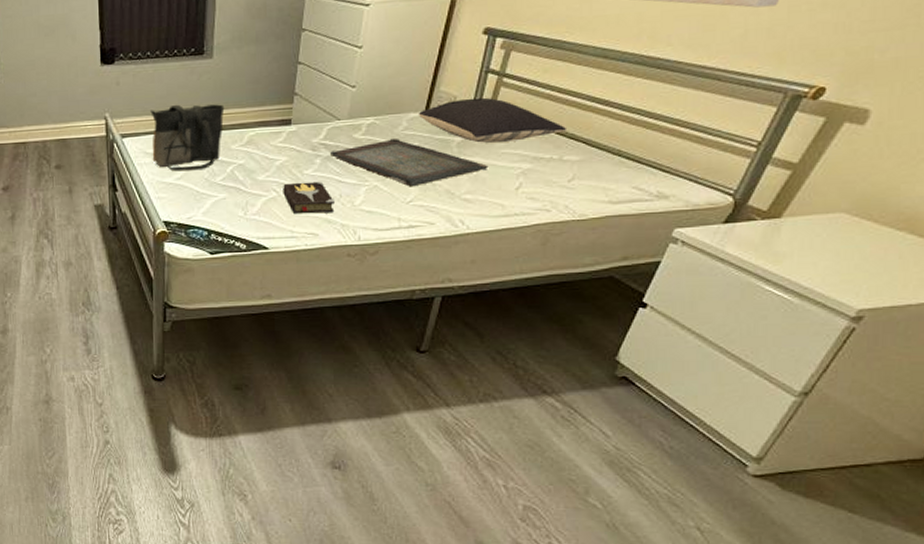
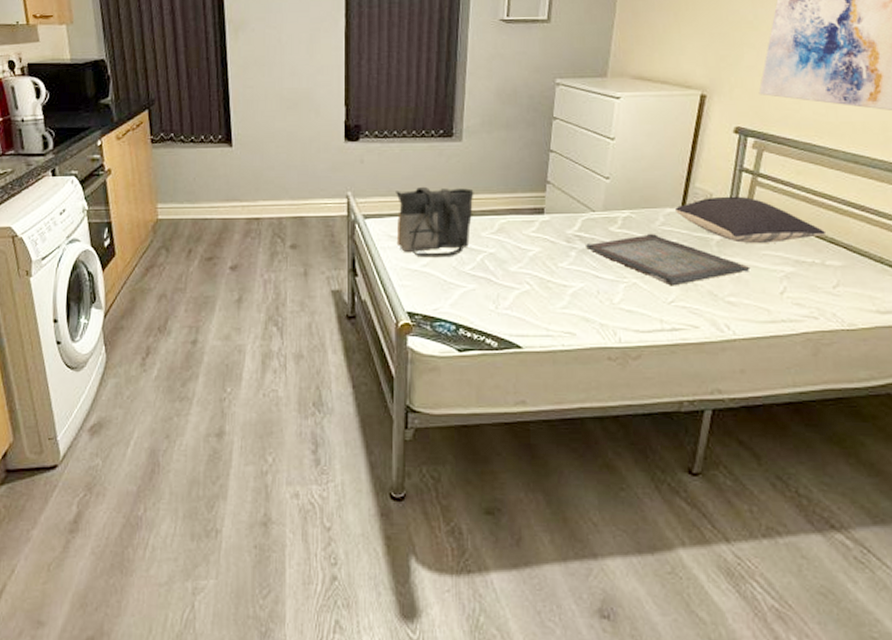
hardback book: present [283,181,335,213] -> none [536,275,592,311]

